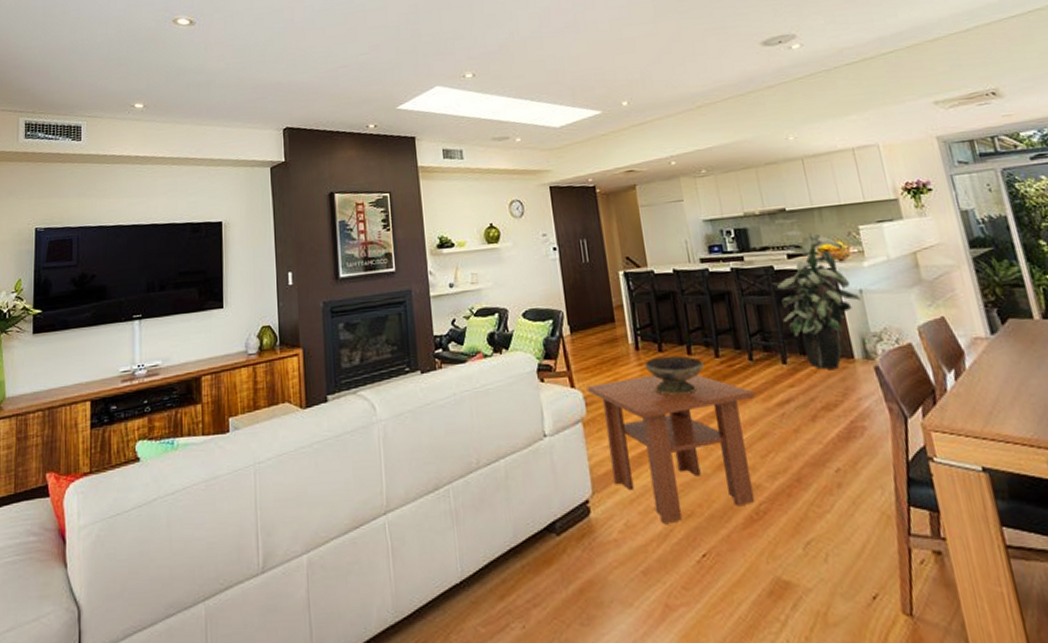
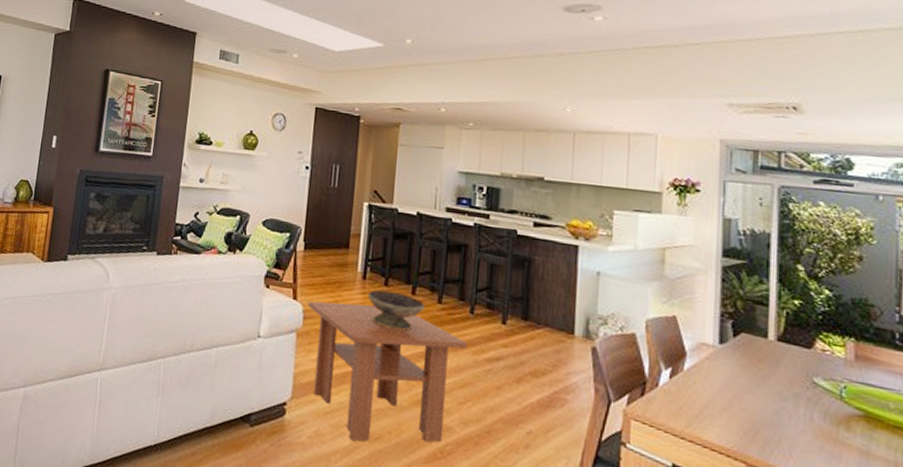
indoor plant: present [772,230,861,370] -> none [511,200,596,342]

